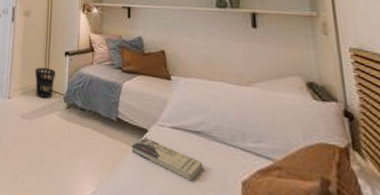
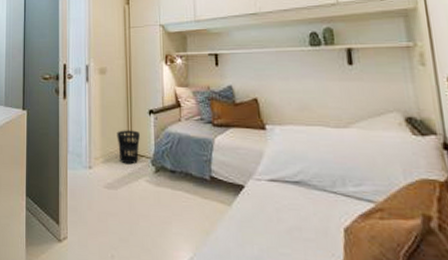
book: present [131,138,203,181] -> none [228,194,304,235]

